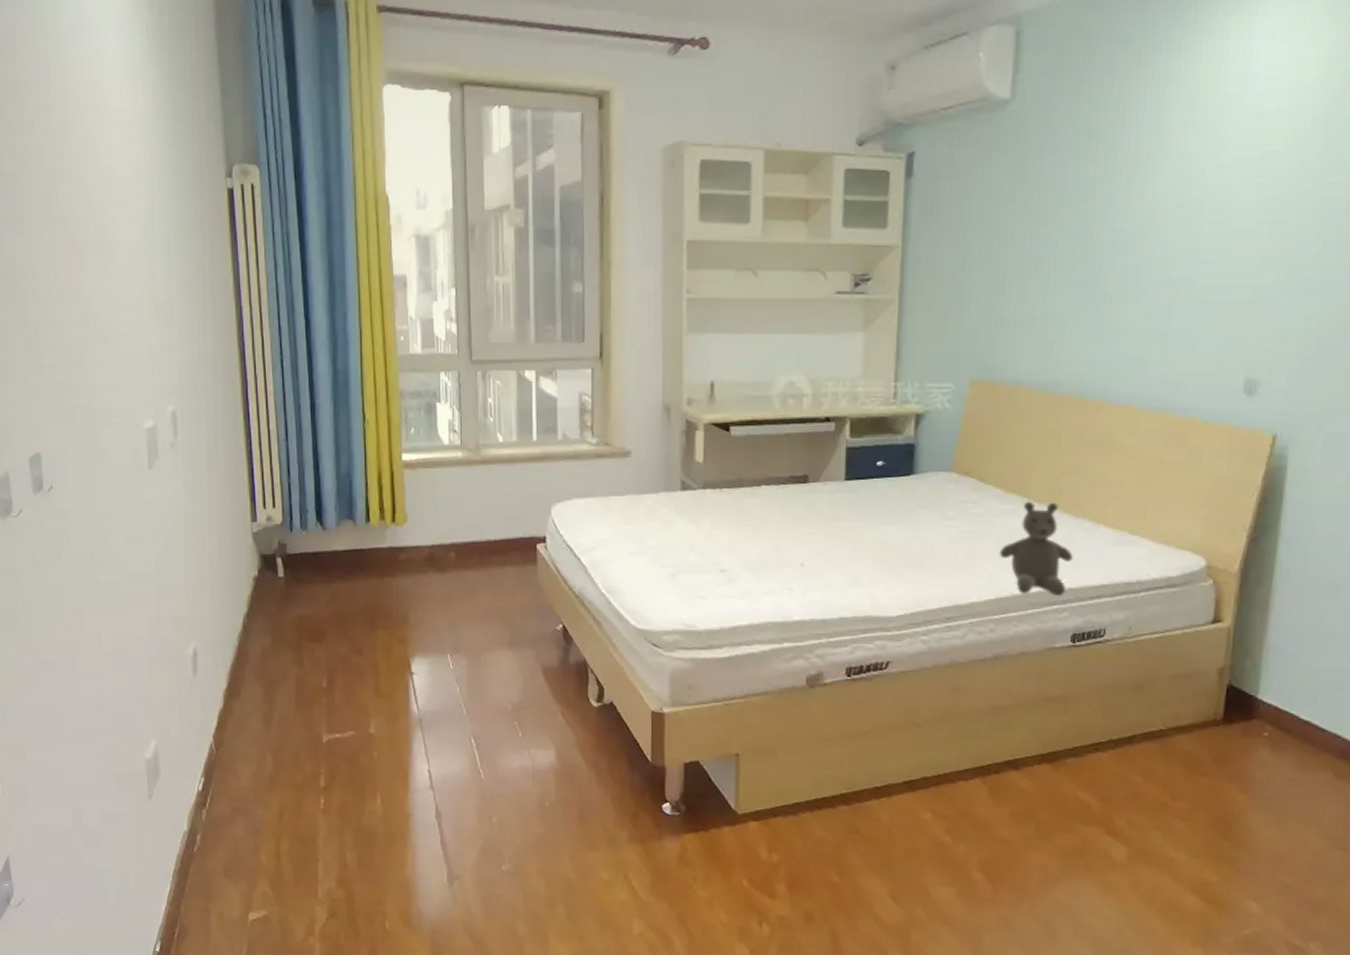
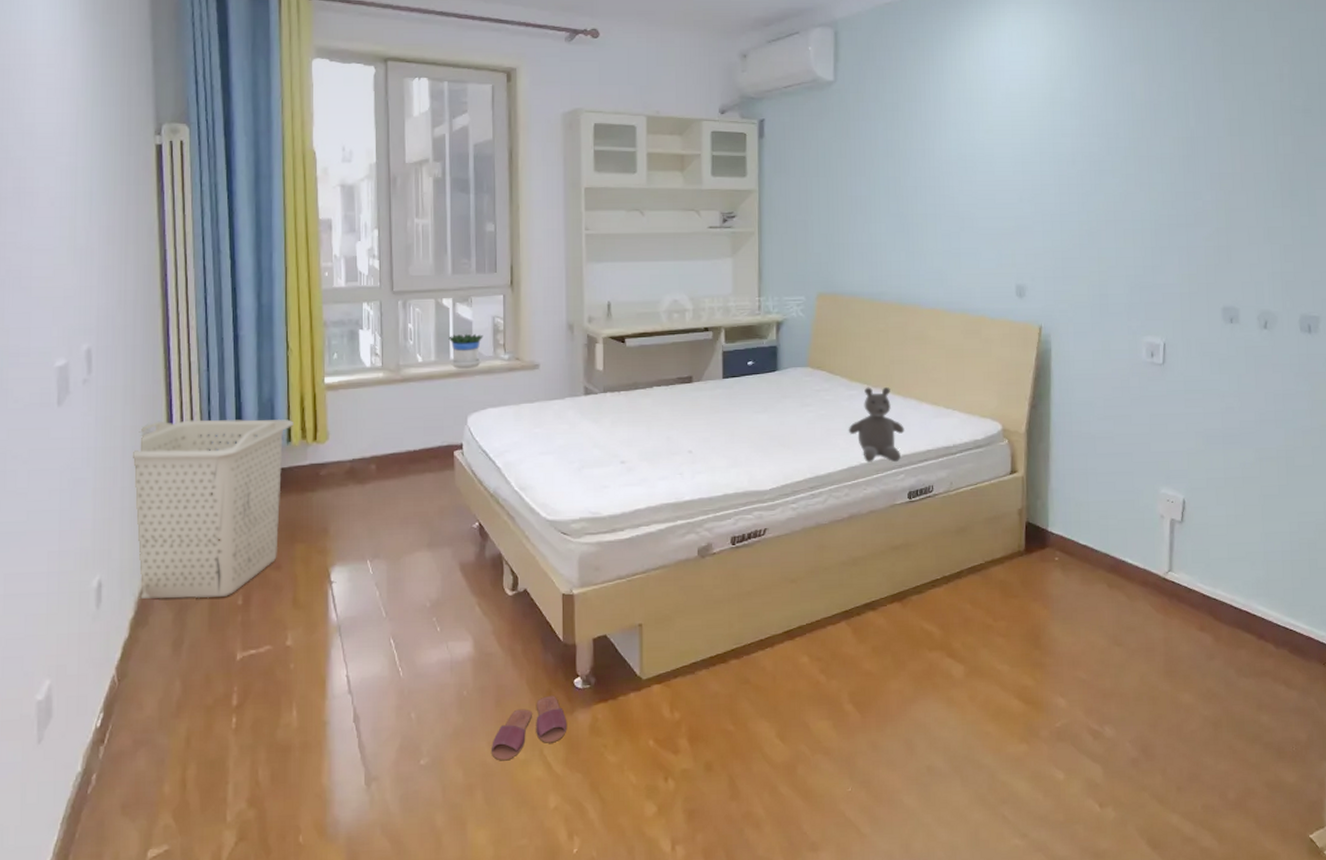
laundry basket: none [218,491,372,677] -> present [132,418,294,599]
flowerpot: none [531,411,569,453] -> present [448,333,483,369]
slippers: none [574,818,654,879] -> present [492,696,567,761]

